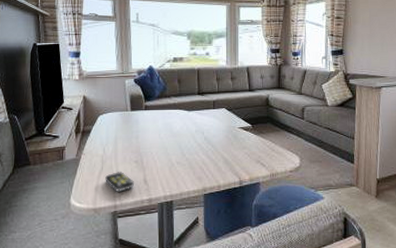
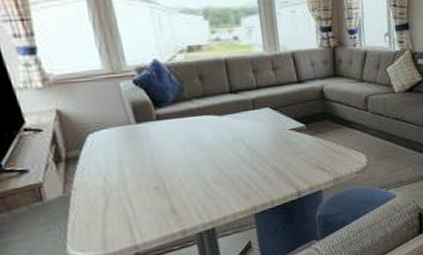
remote control: present [105,172,134,192] -> none [114,203,158,229]

